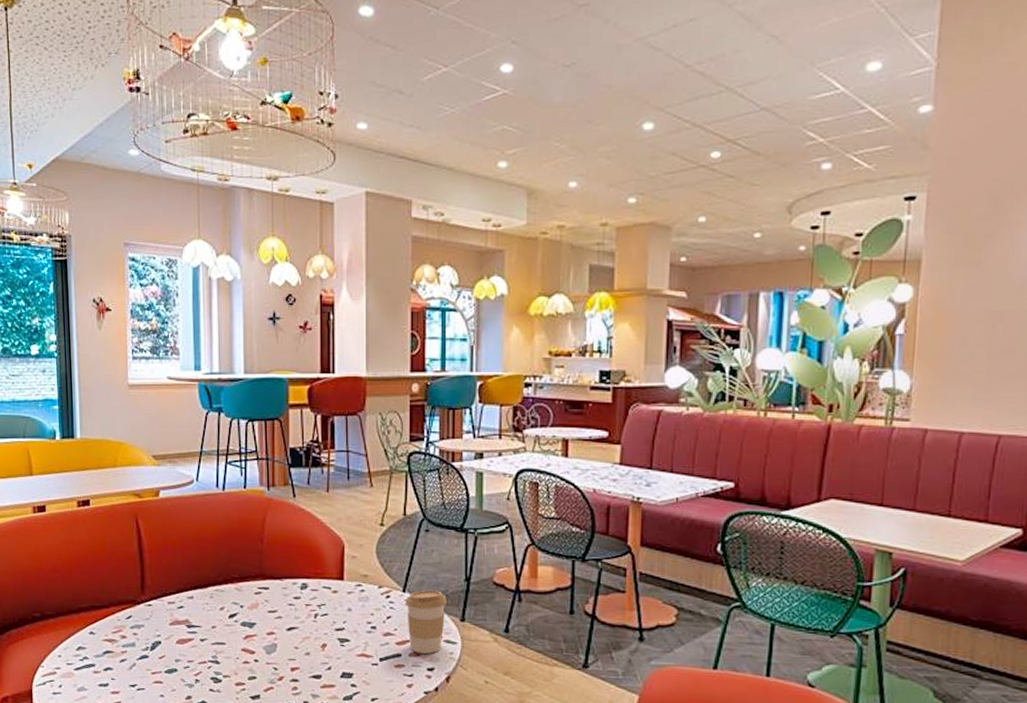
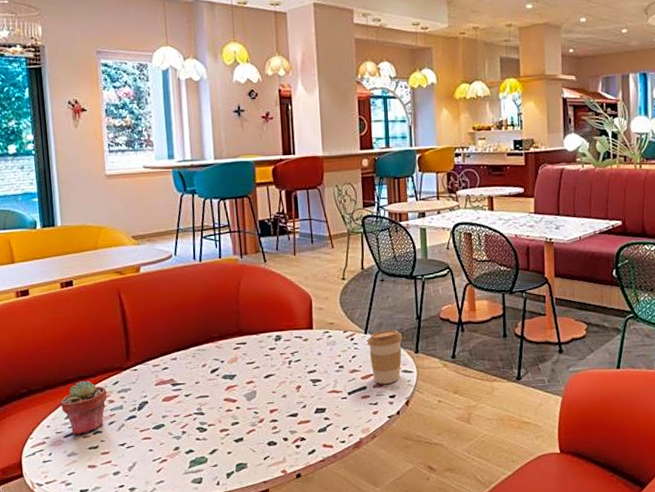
potted succulent: none [72,610,120,670] -> present [60,380,107,436]

